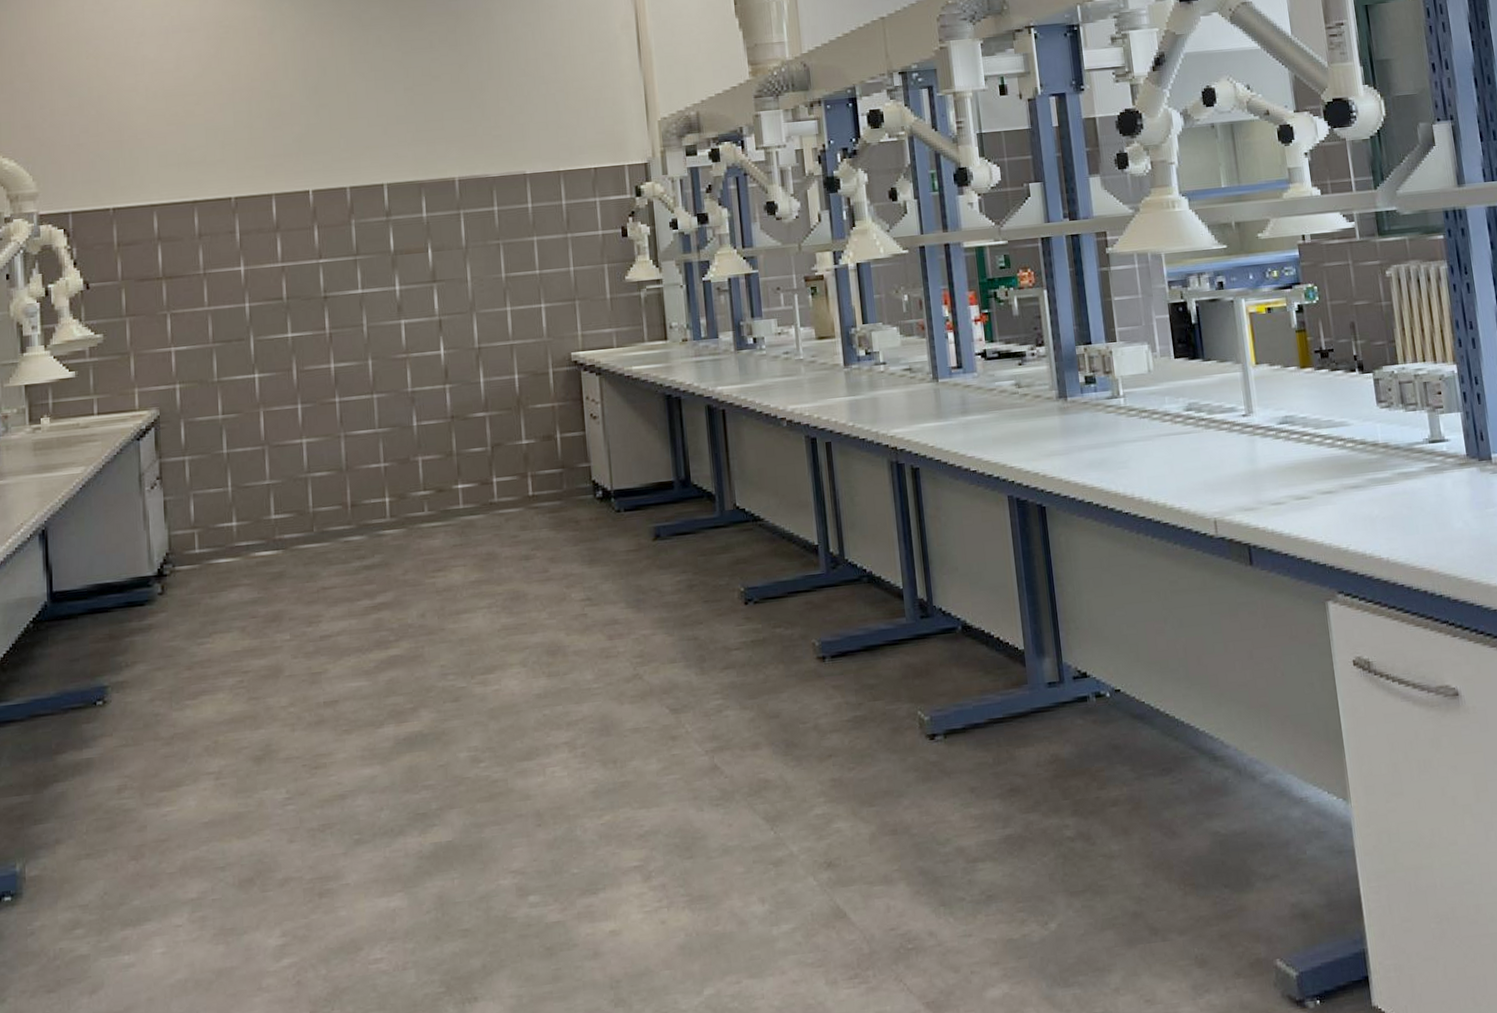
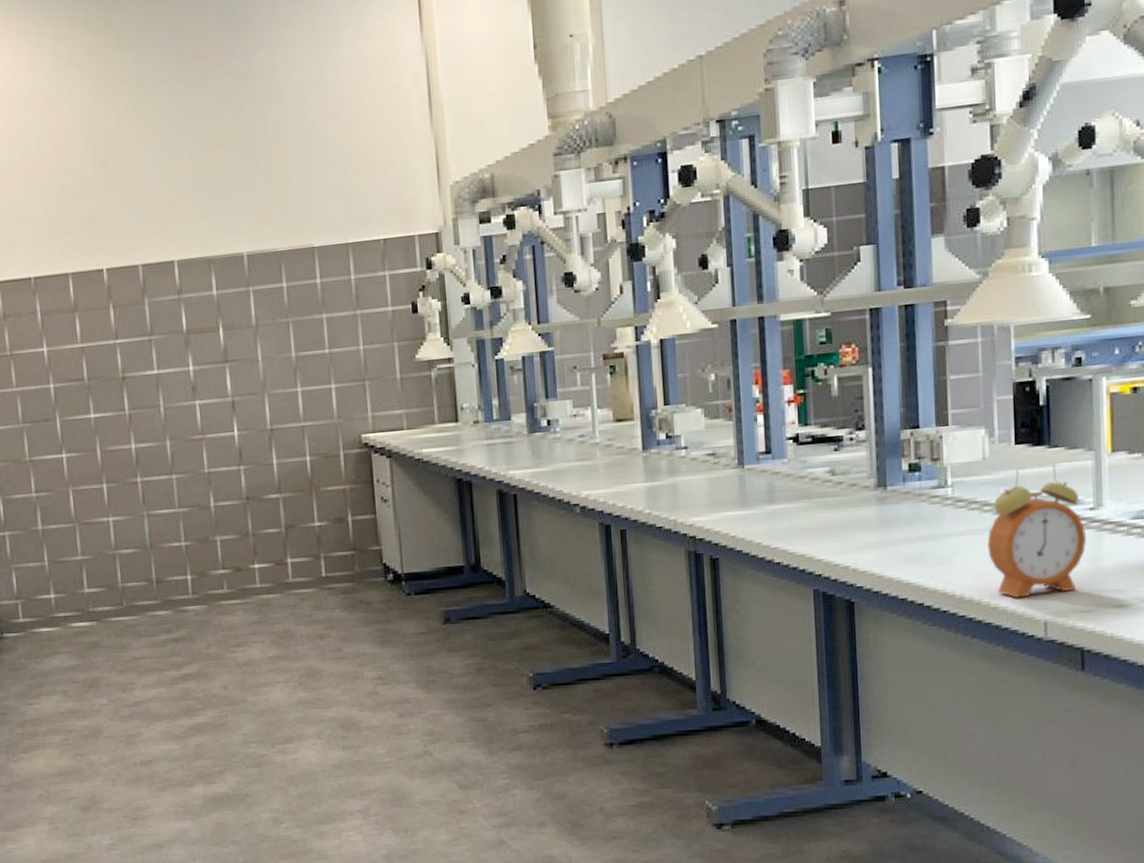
alarm clock: none [1158,375,1243,499] -> present [987,464,1087,598]

